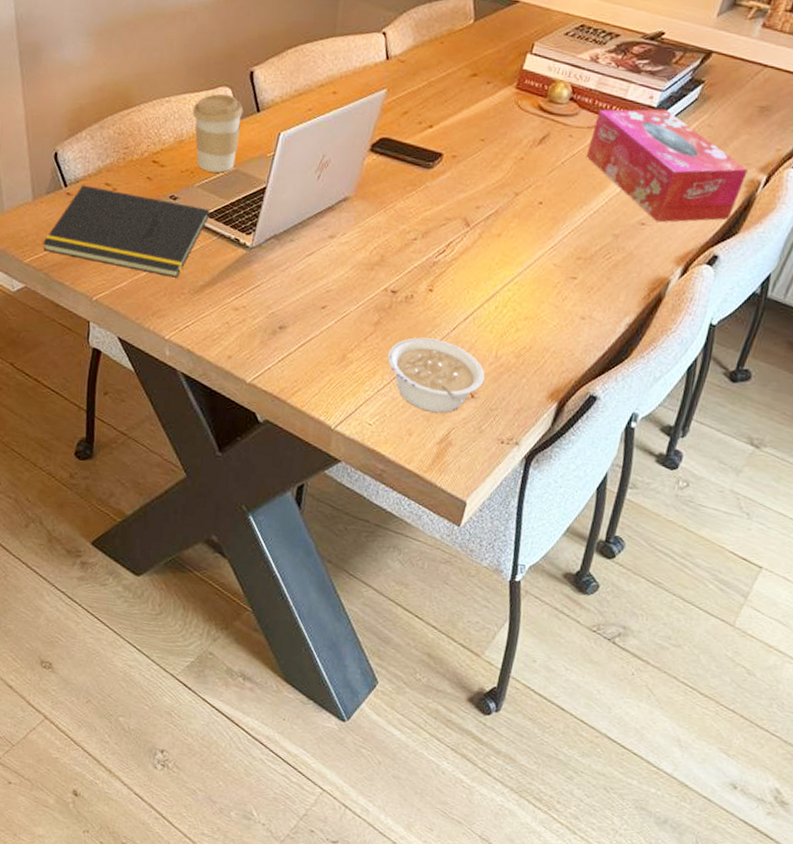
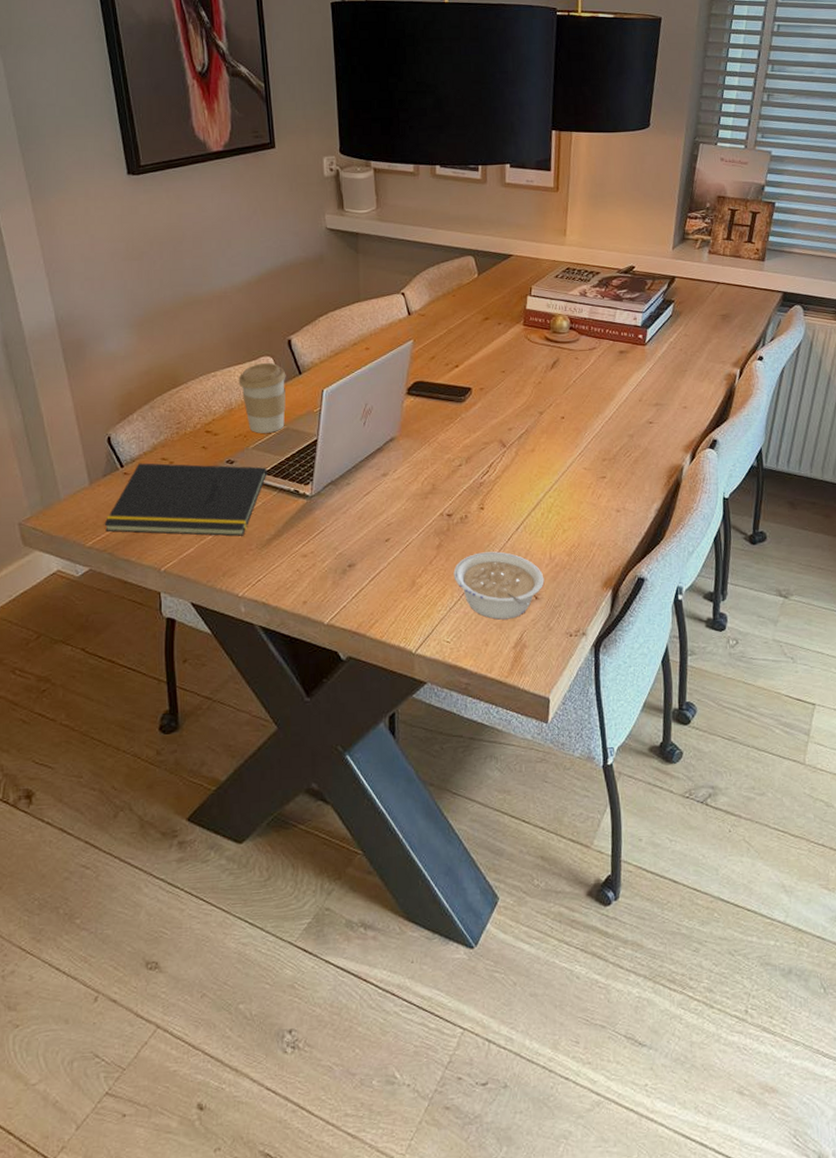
tissue box: present [586,109,748,223] -> none [592,327,724,419]

